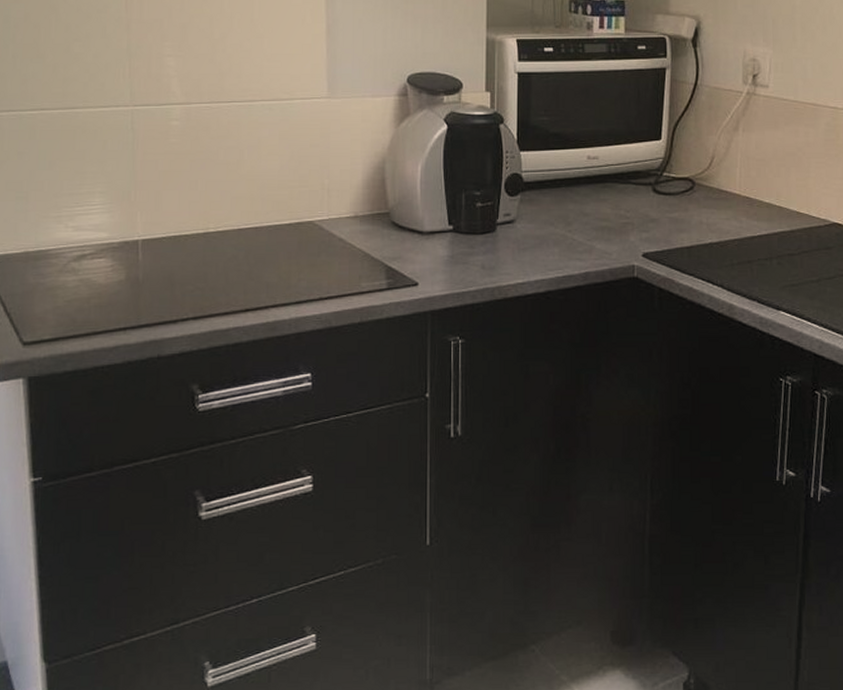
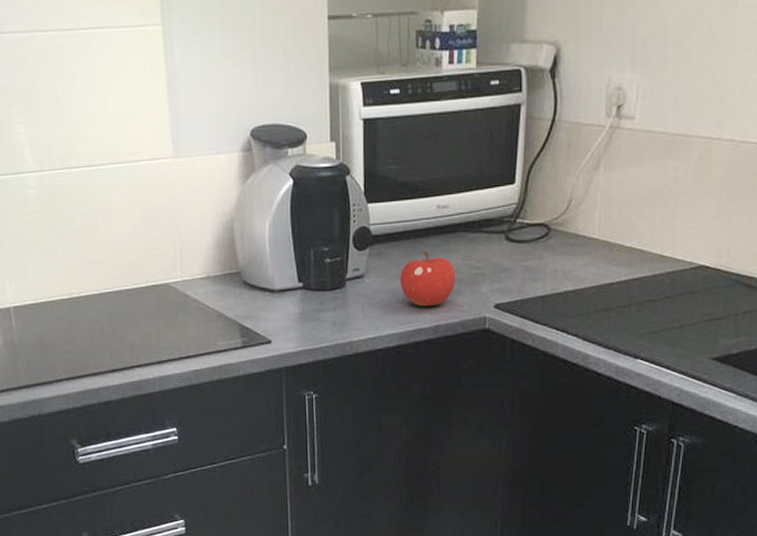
fruit: none [551,199,605,254] -> present [400,250,456,307]

